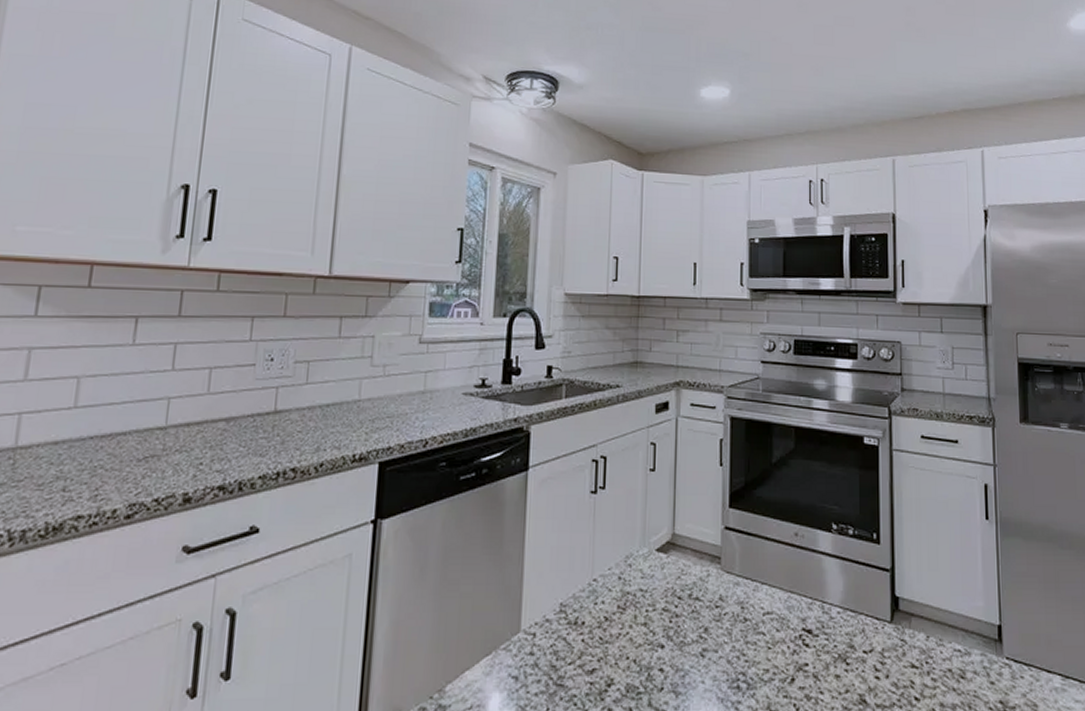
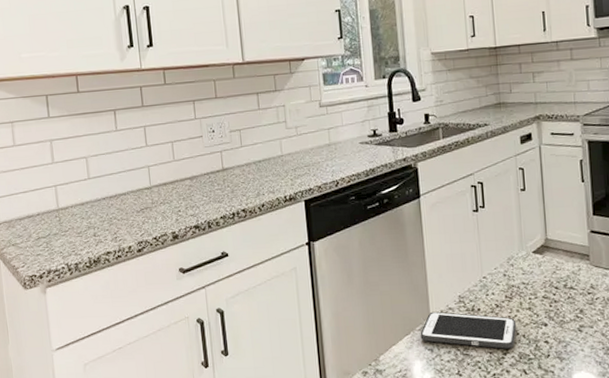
cell phone: none [504,624,628,678] -> present [420,311,517,349]

